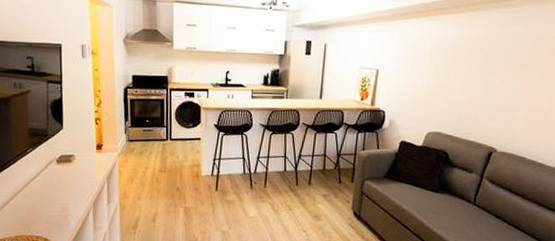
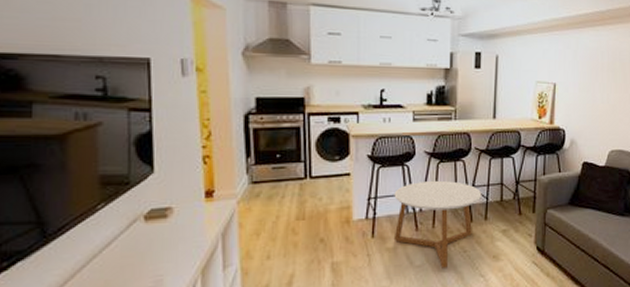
coffee table: none [232,148,307,221] -> present [393,180,482,268]

